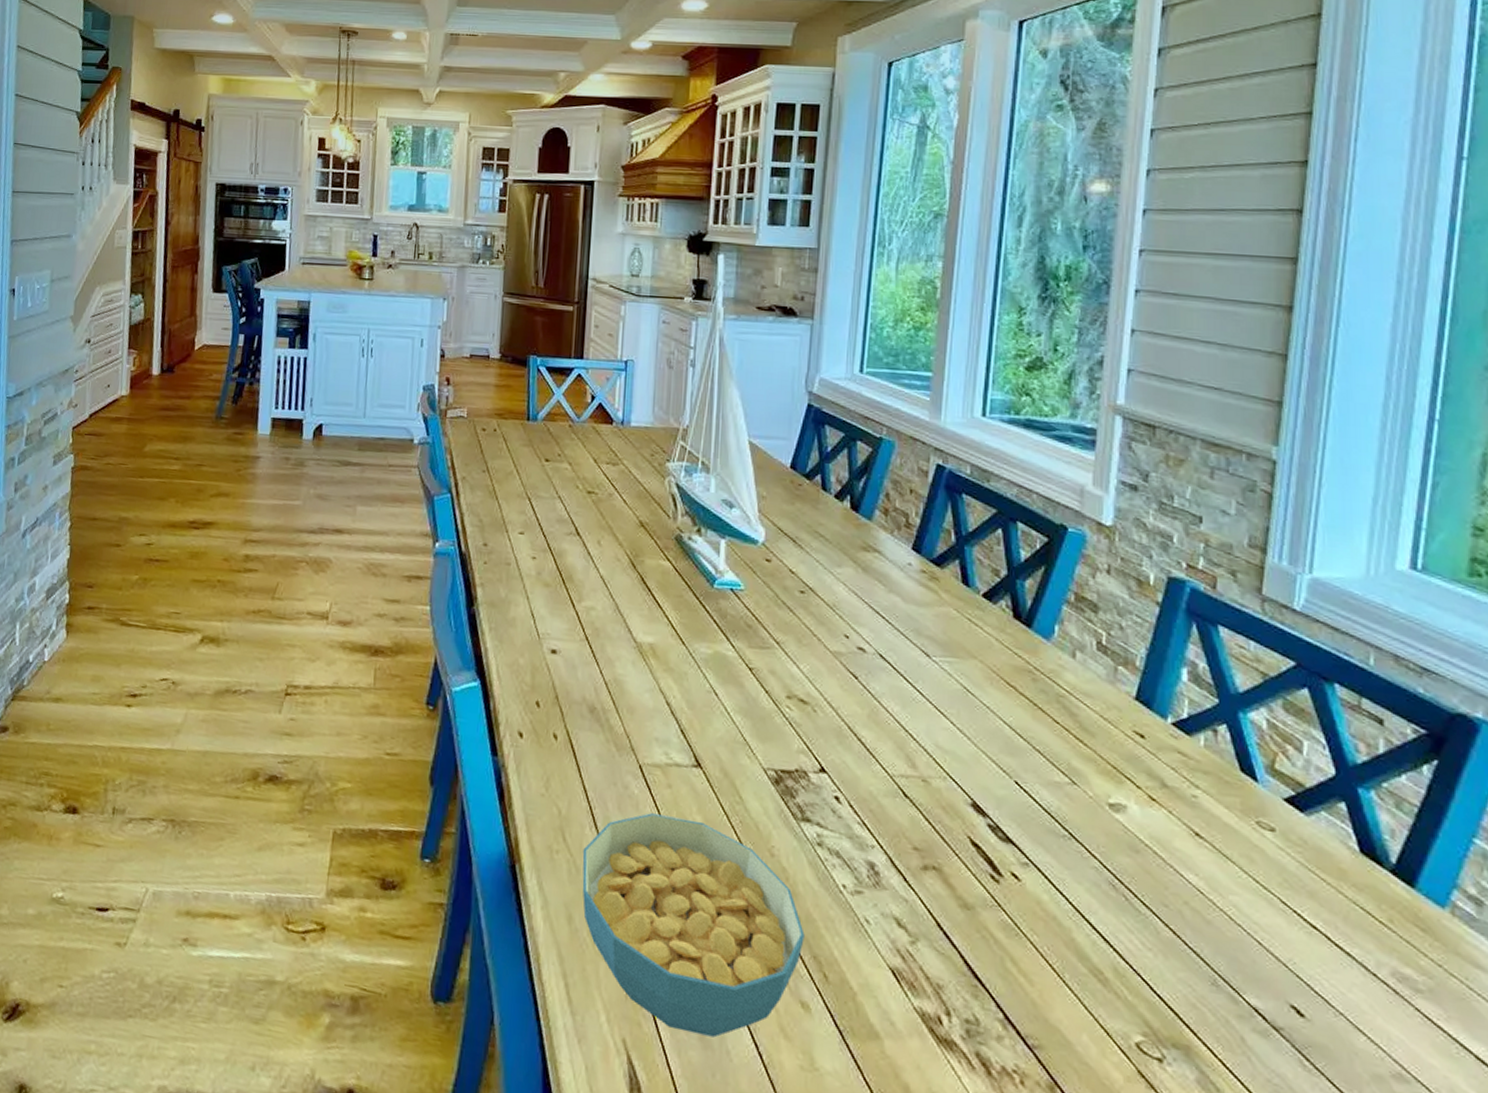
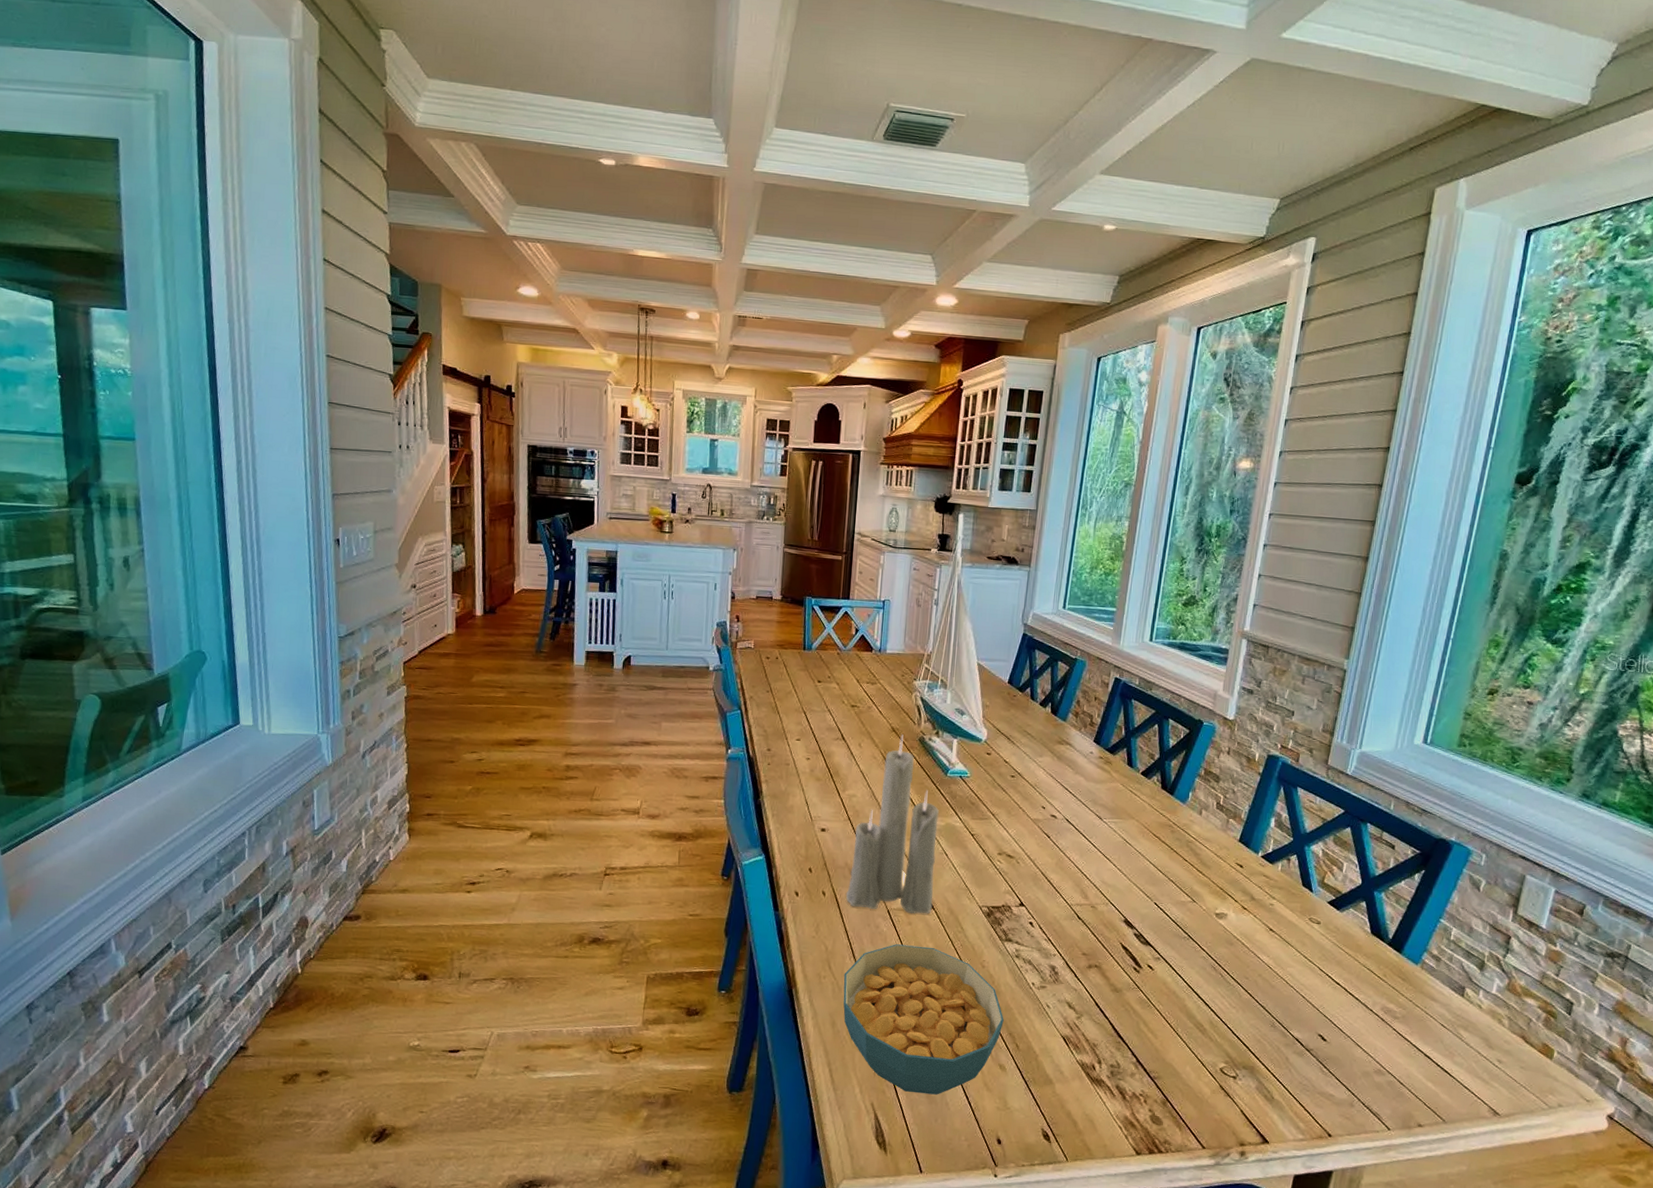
candle: none [583,531,704,775] -> present [845,734,939,915]

